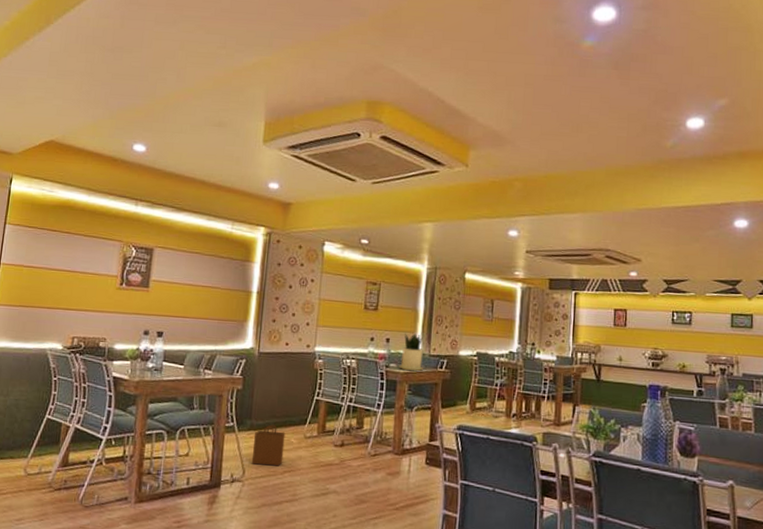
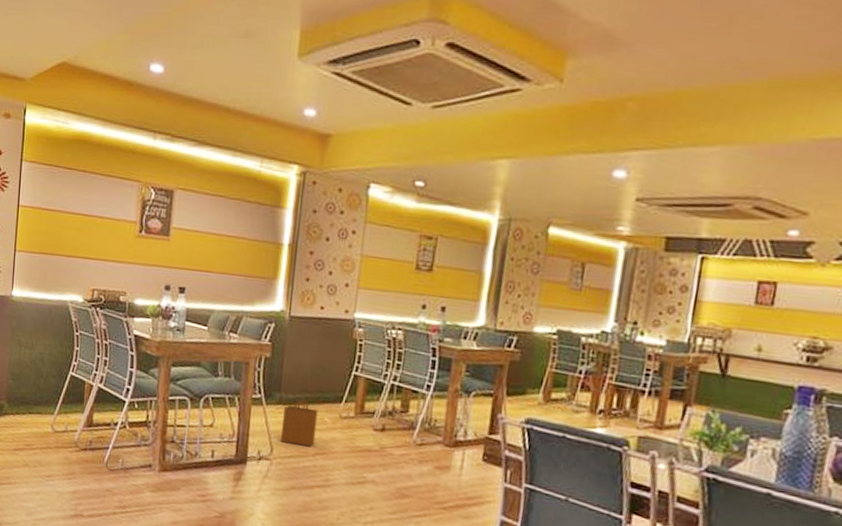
planter: present [399,333,423,372] -> none [455,301,488,350]

